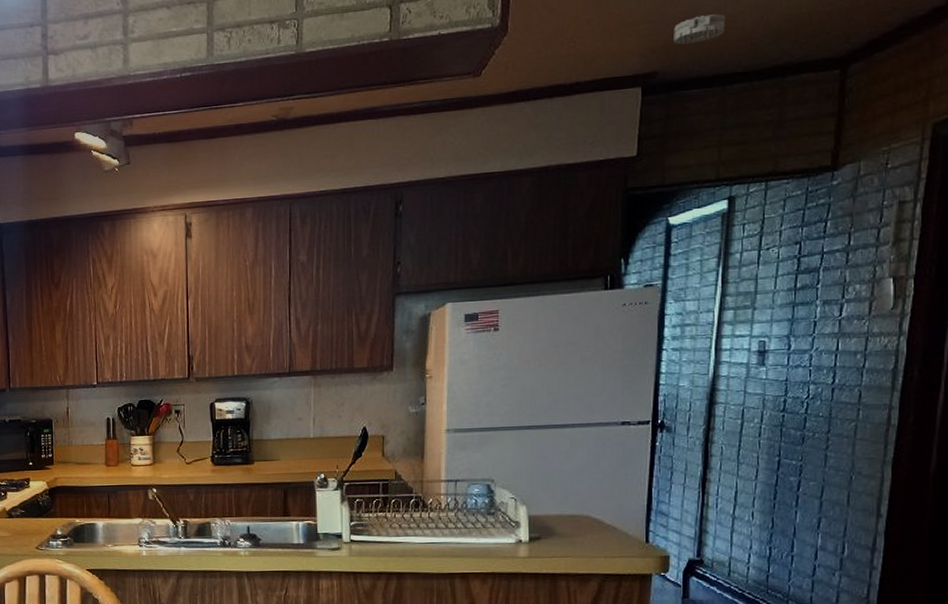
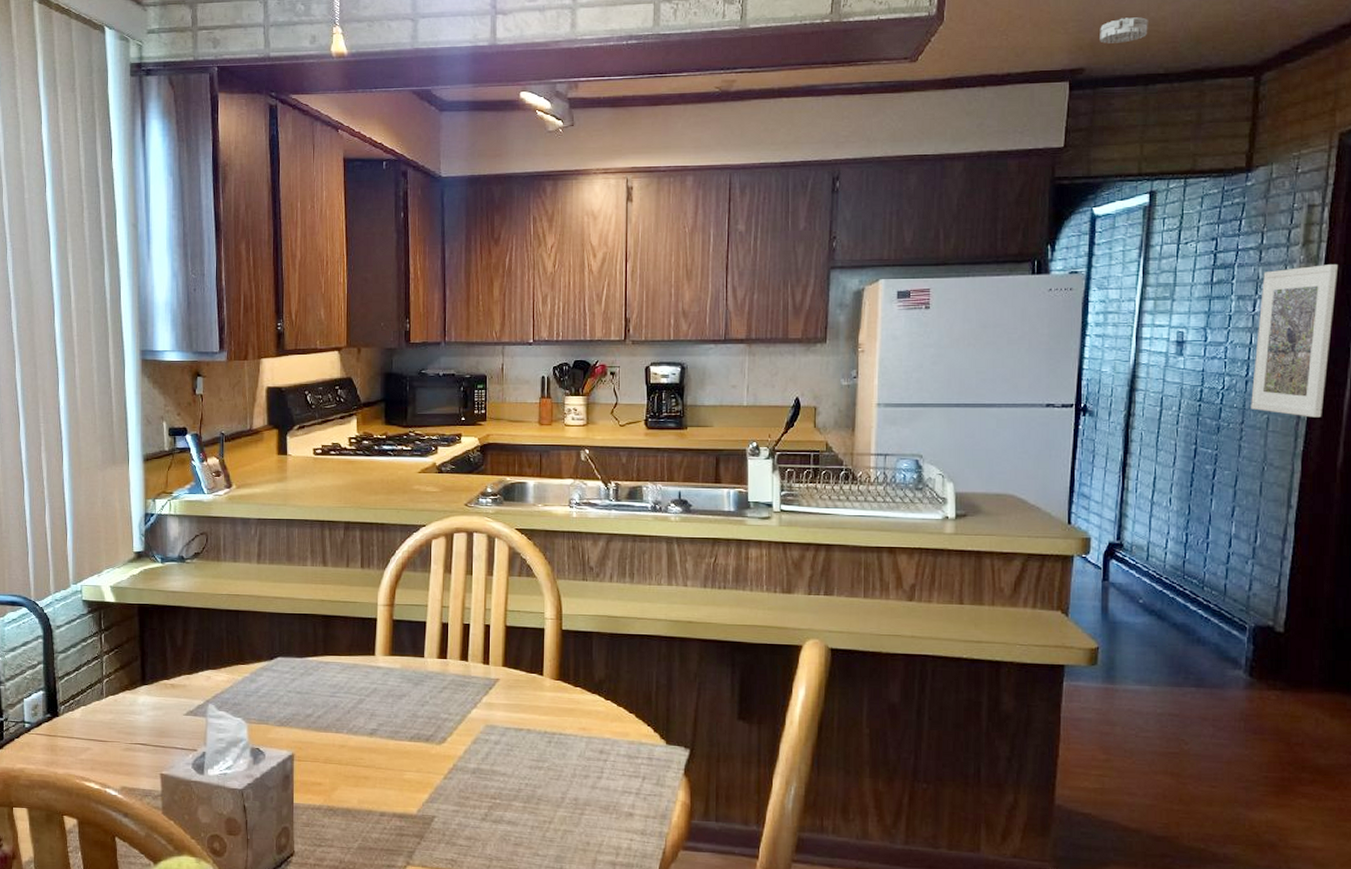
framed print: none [838,262,932,423] -> present [1251,265,1339,418]

